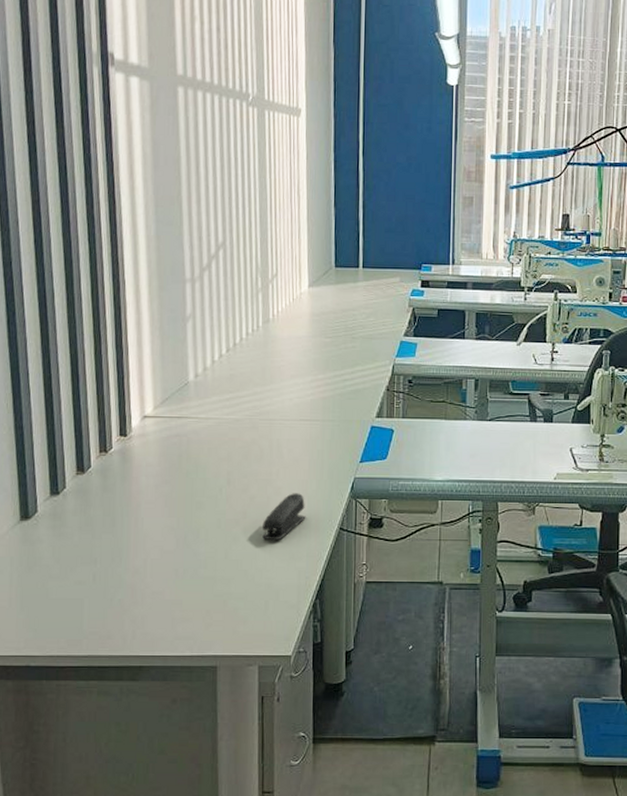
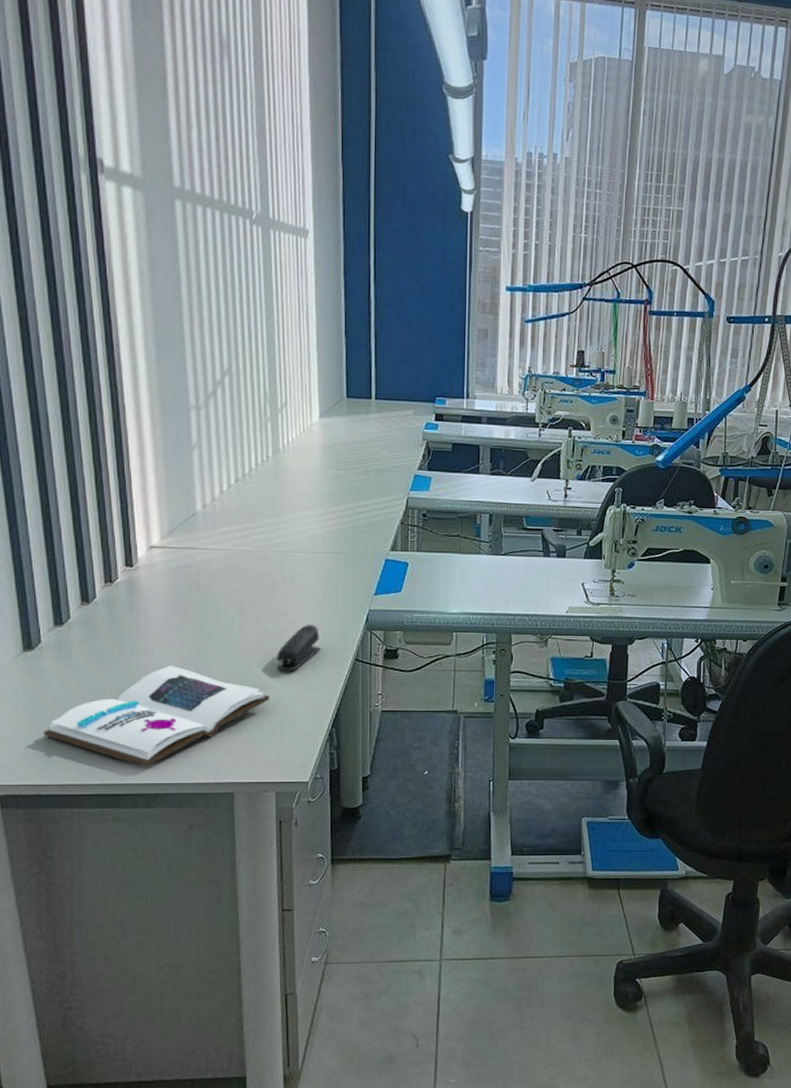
book: none [35,534,255,639] -> present [43,665,270,767]

